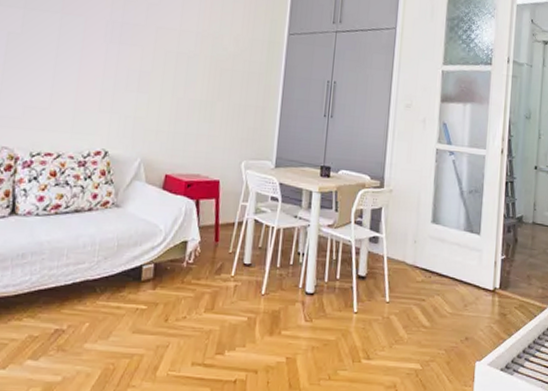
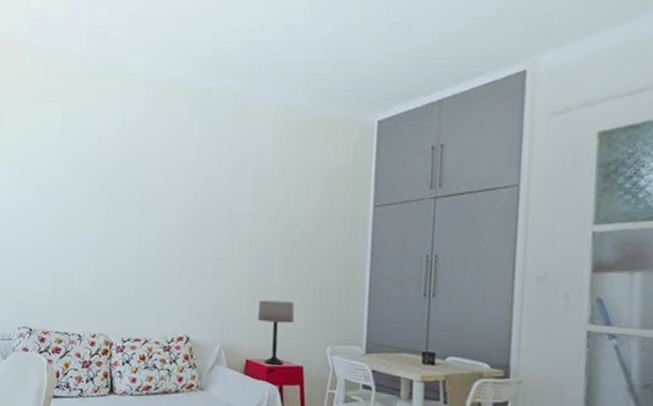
table lamp: none [179,115,215,180] -> present [257,300,294,365]

